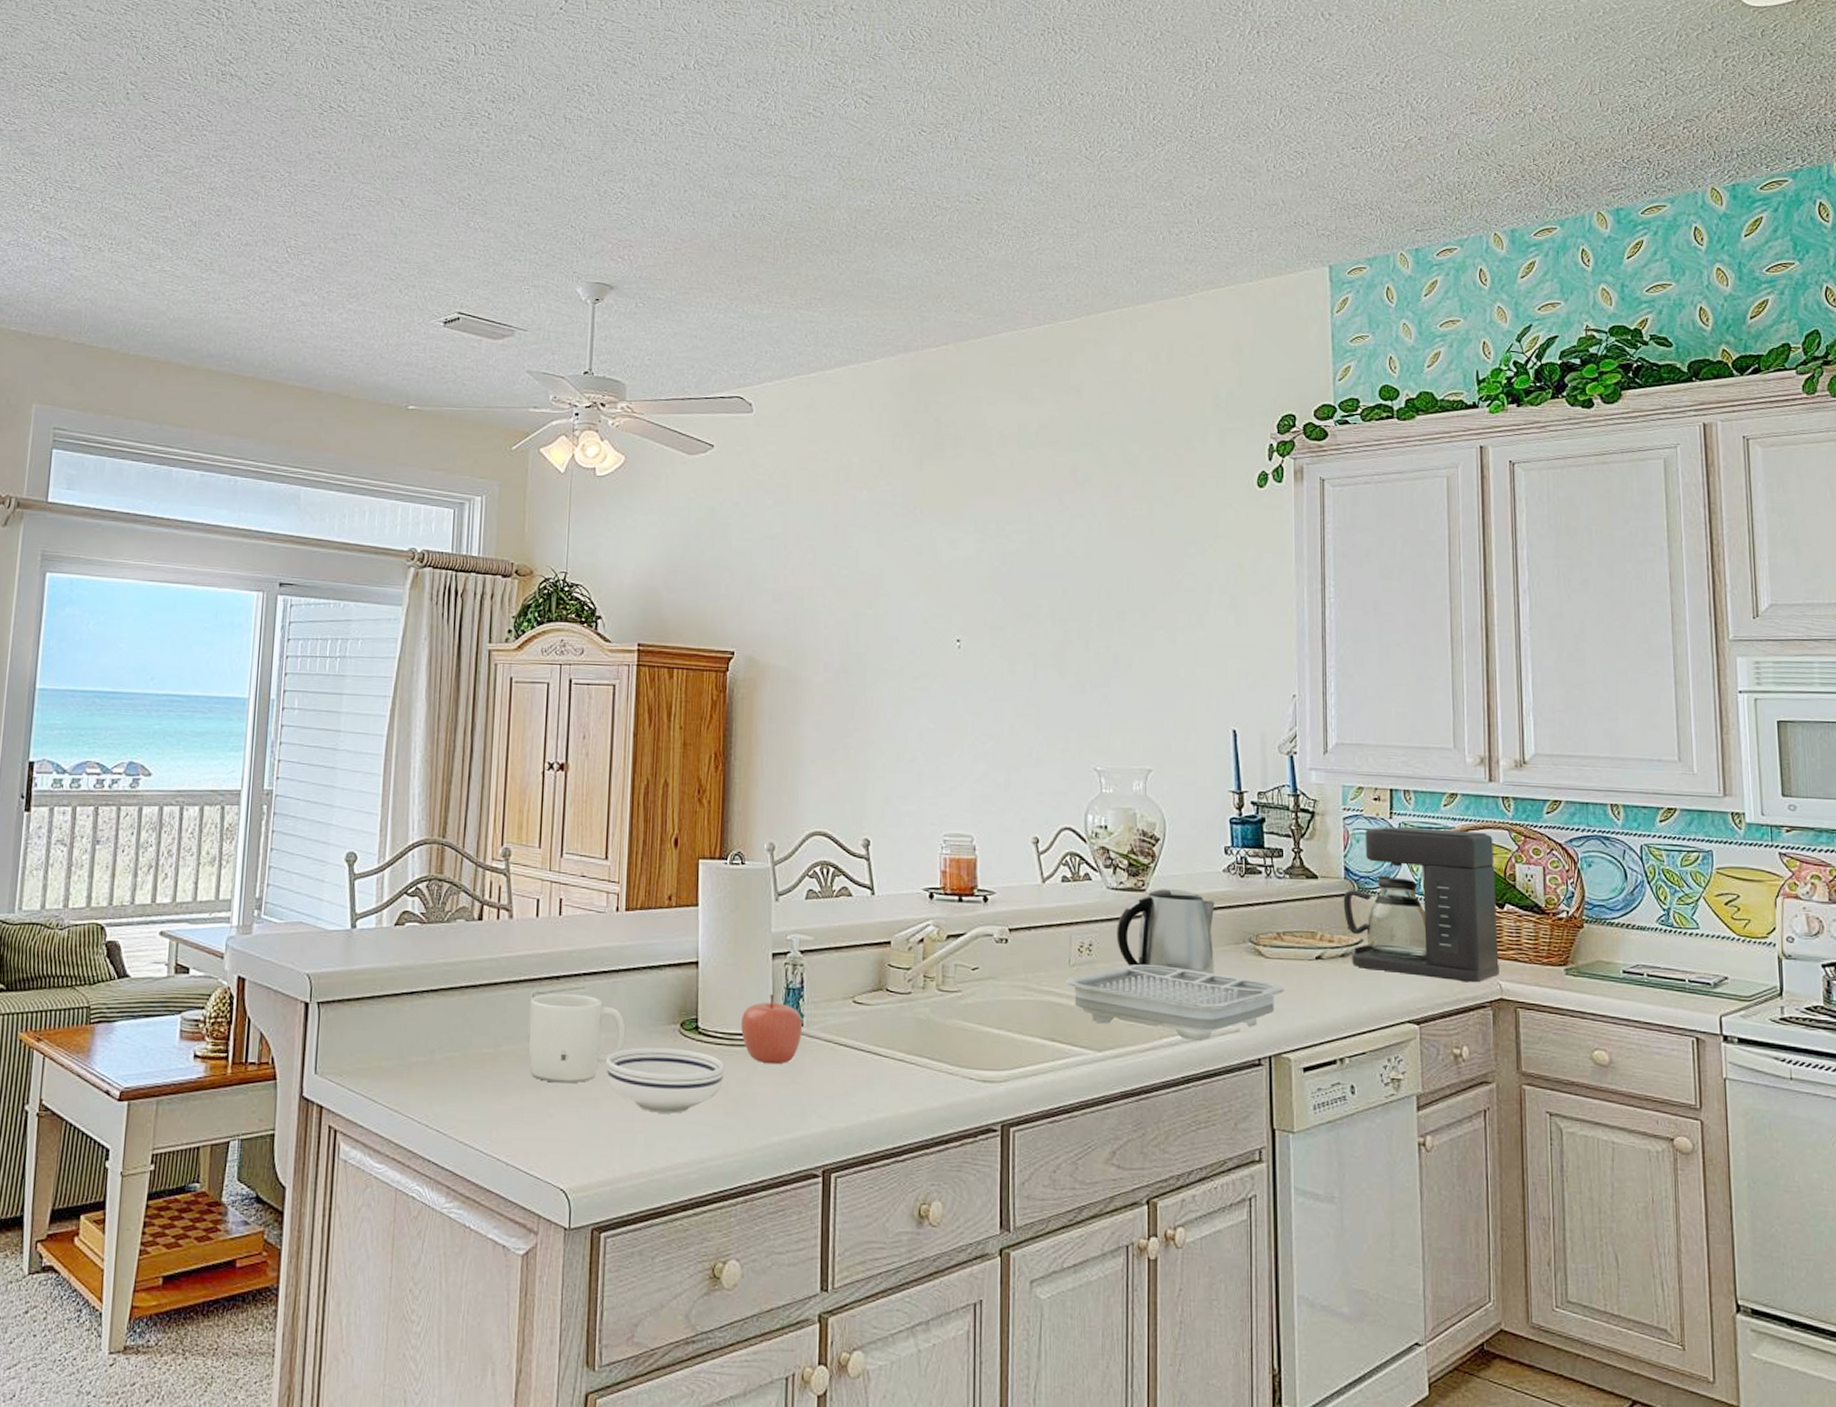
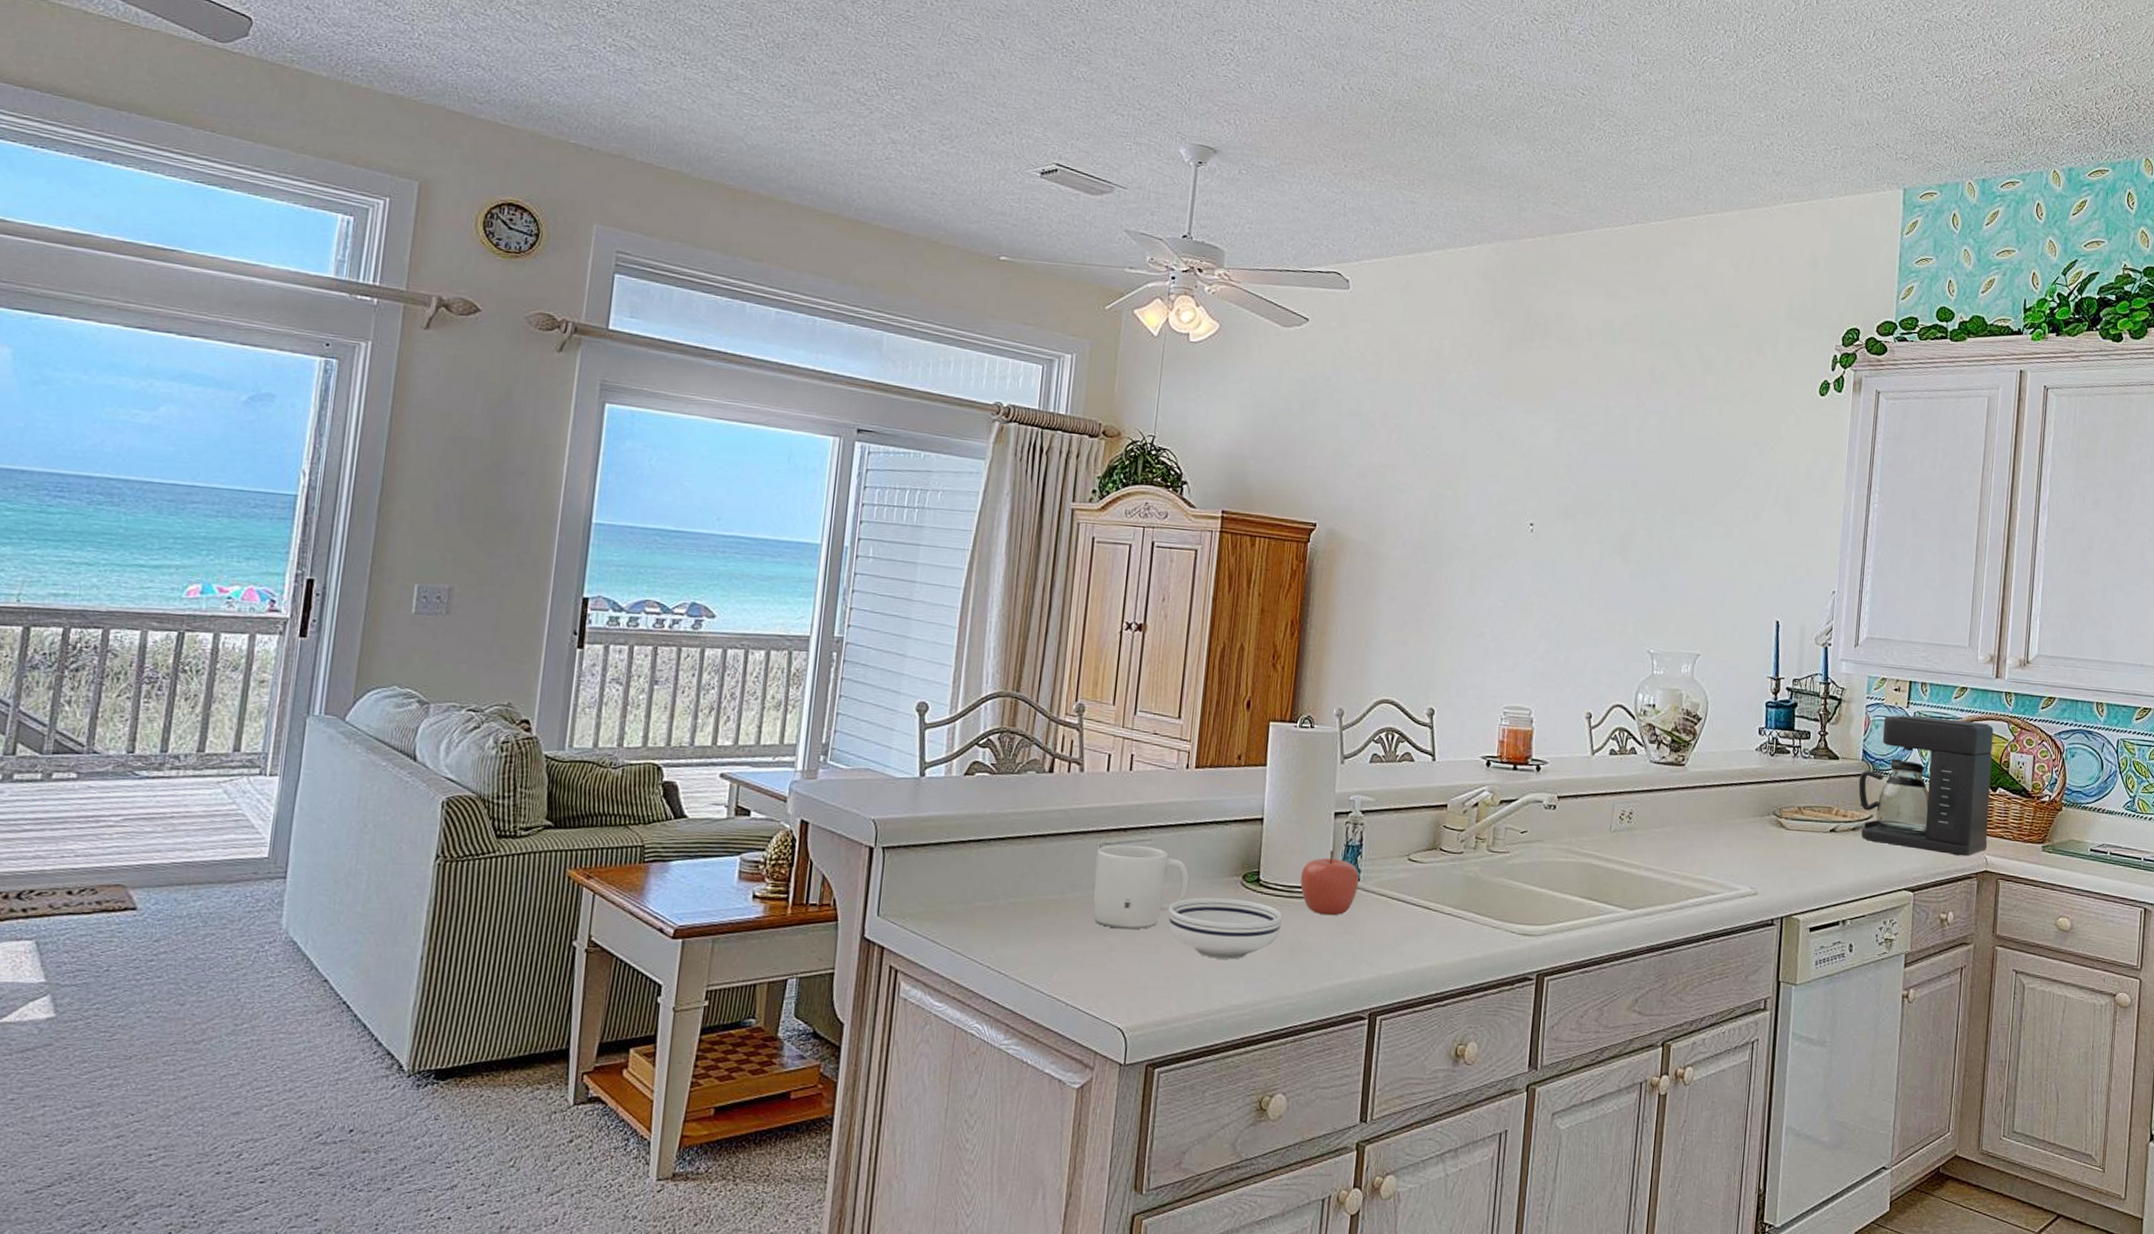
dish rack: present [1066,964,1285,1041] -> none [1606,832,1800,902]
kettle: present [1117,888,1215,975] -> none [1655,763,1746,843]

